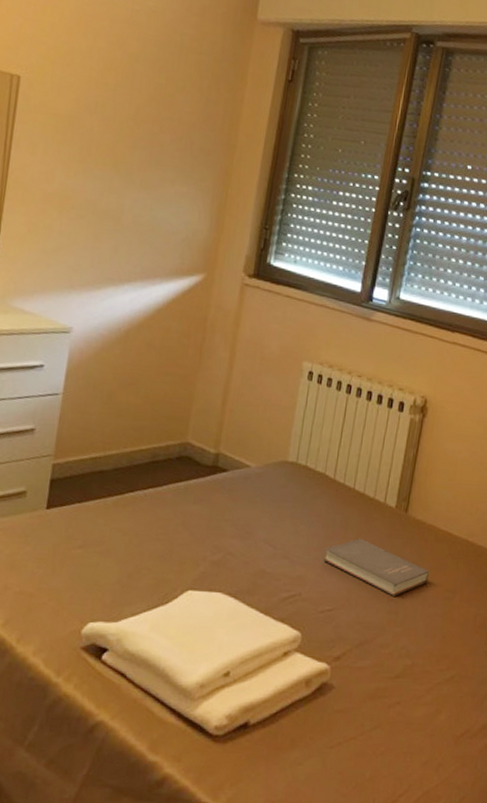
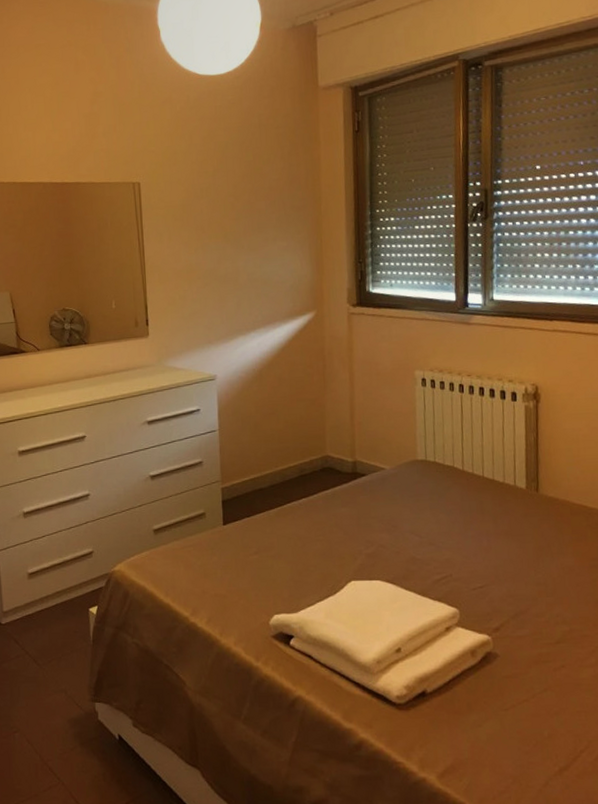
book: present [323,538,430,596] -> none [466,520,571,569]

